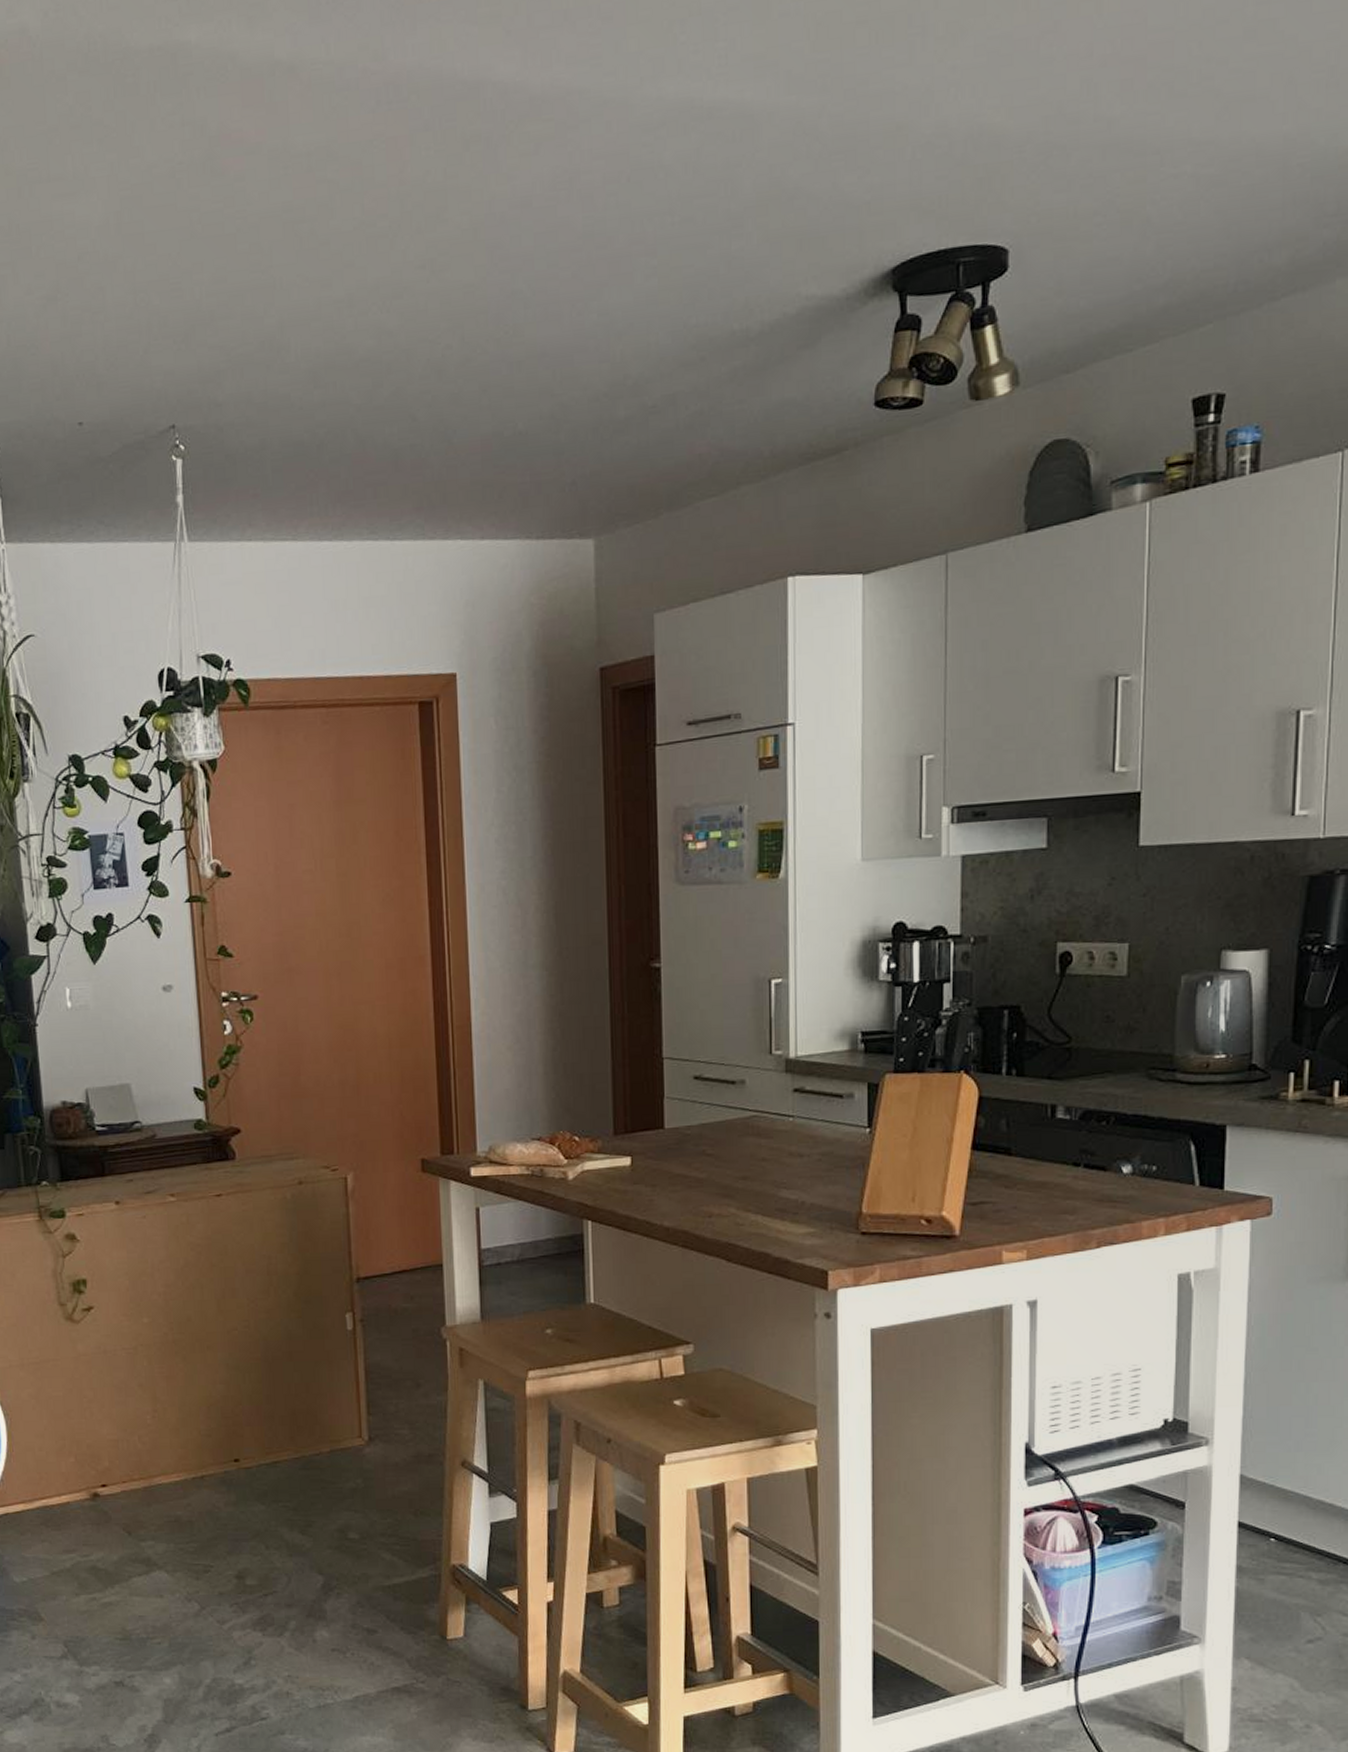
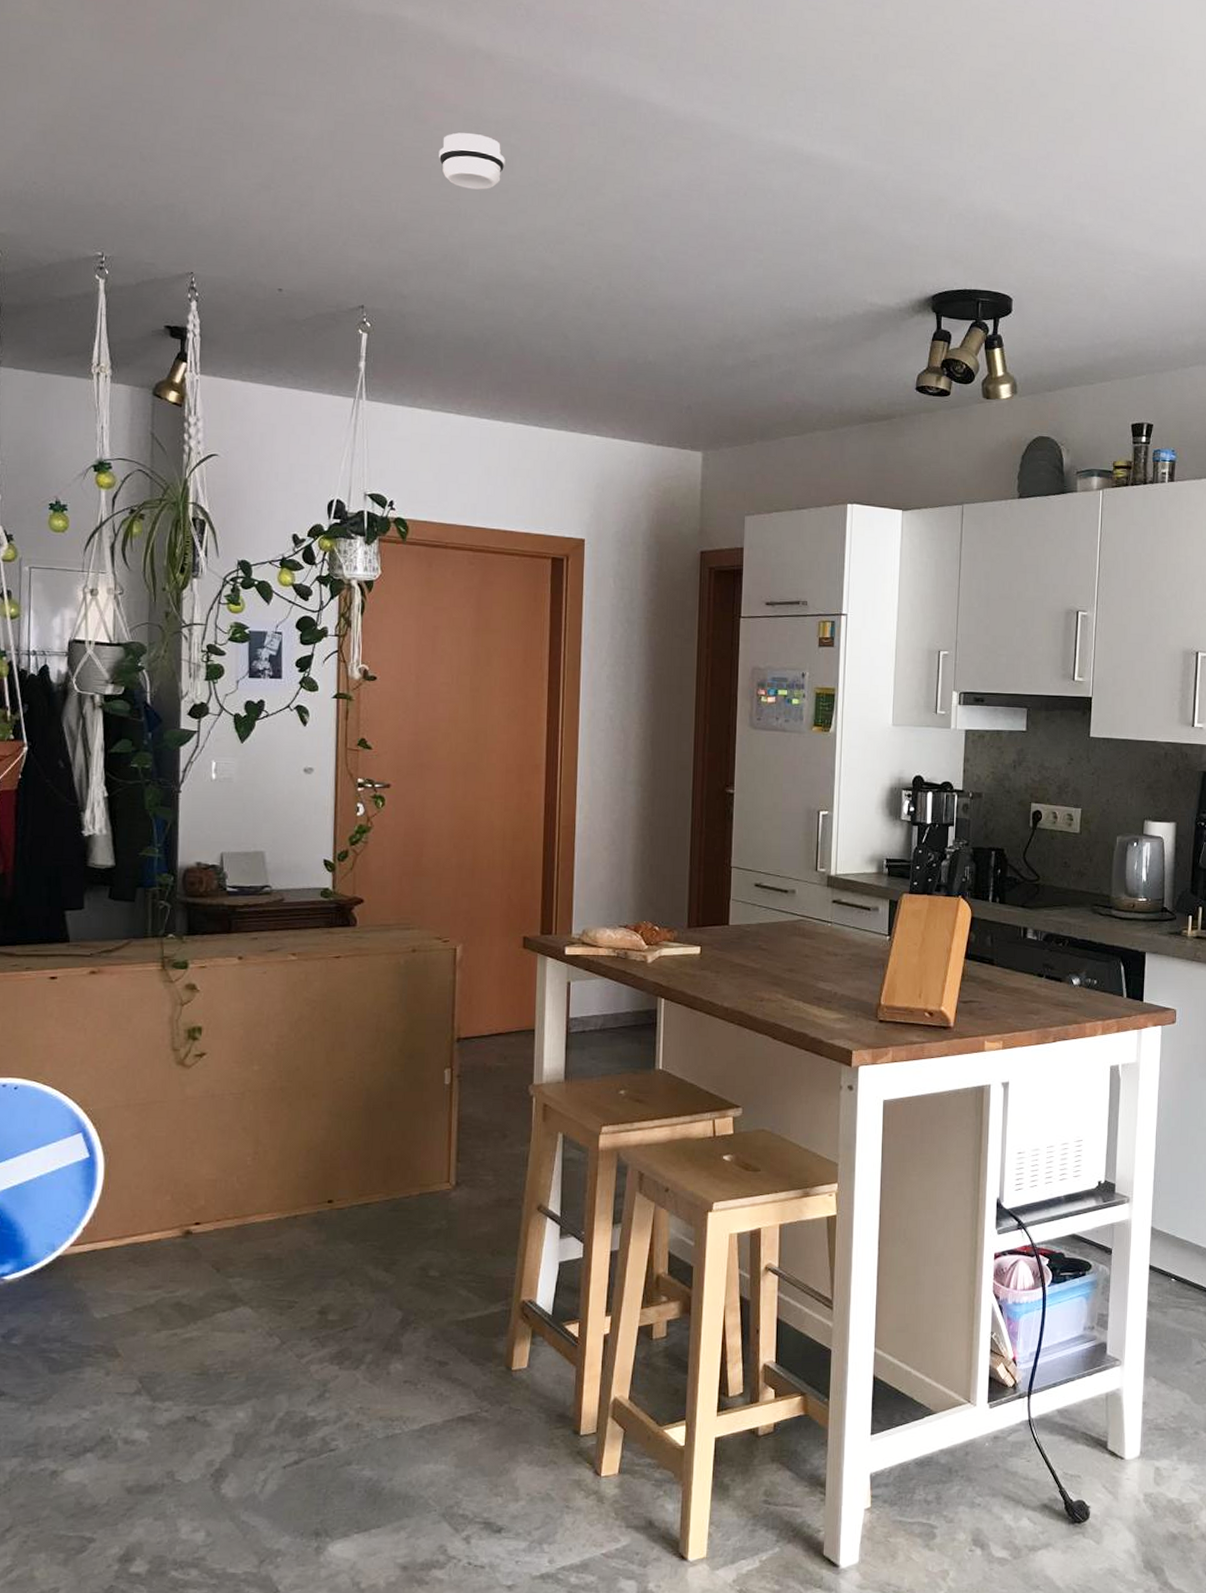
smoke detector: none [242,175,323,251] -> present [438,132,505,190]

